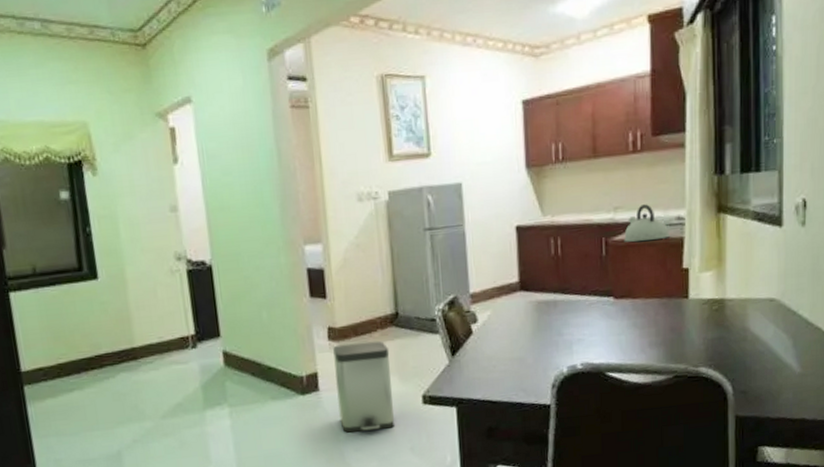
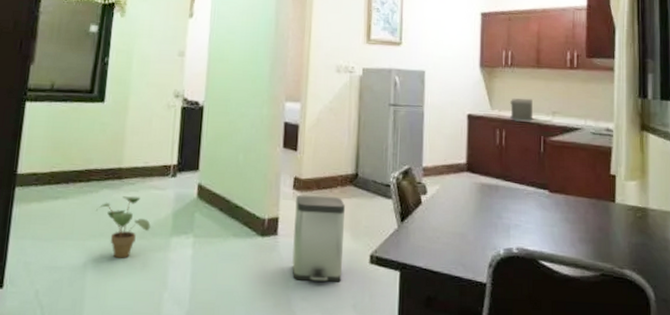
potted plant: none [116,374,180,442] -> present [95,195,151,260]
microwave: none [563,196,592,225] -> present [509,98,534,122]
kettle: present [624,204,671,243] -> none [560,113,601,146]

